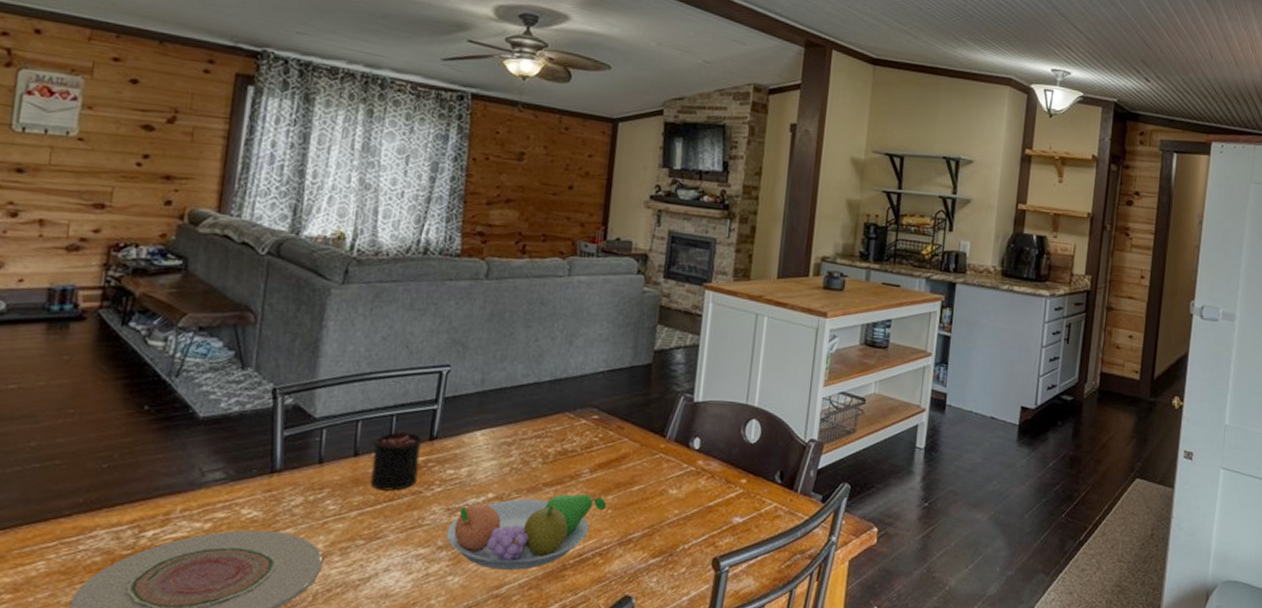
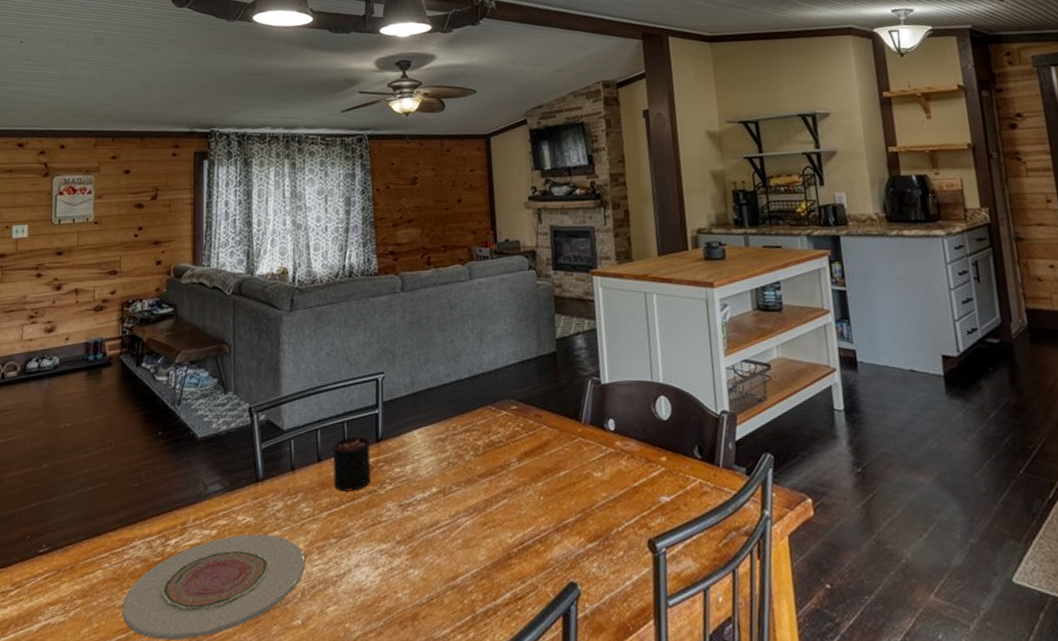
fruit bowl: present [445,494,607,570] -> none [402,483,538,561]

